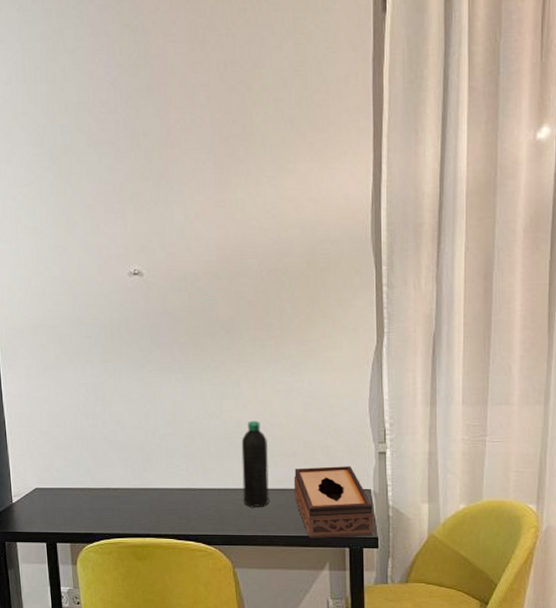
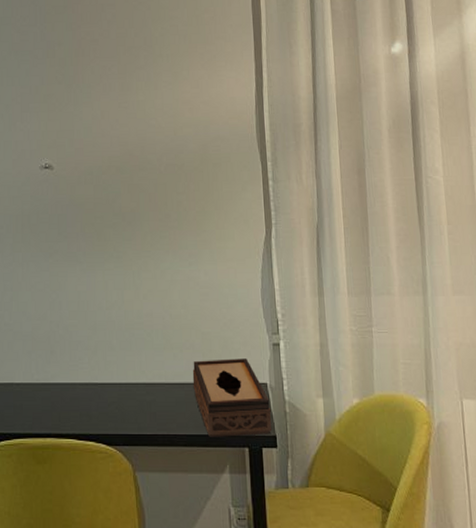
water bottle: present [241,420,269,508] -> none [142,311,169,404]

